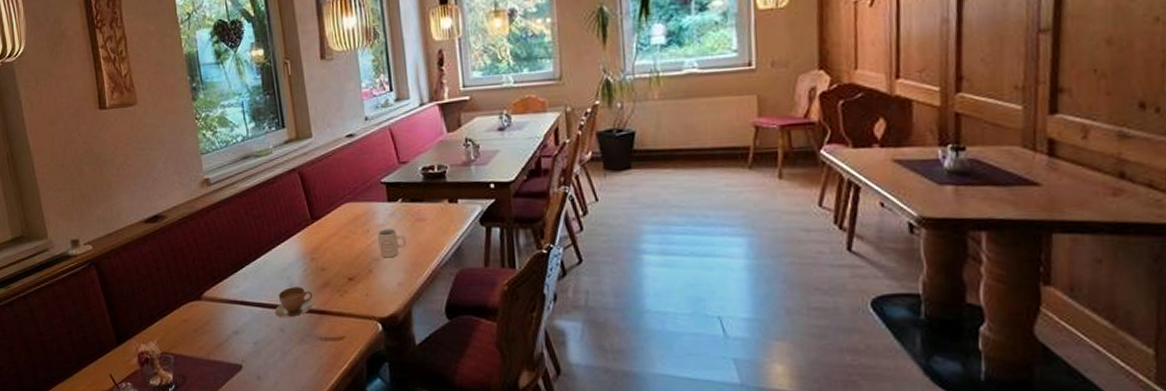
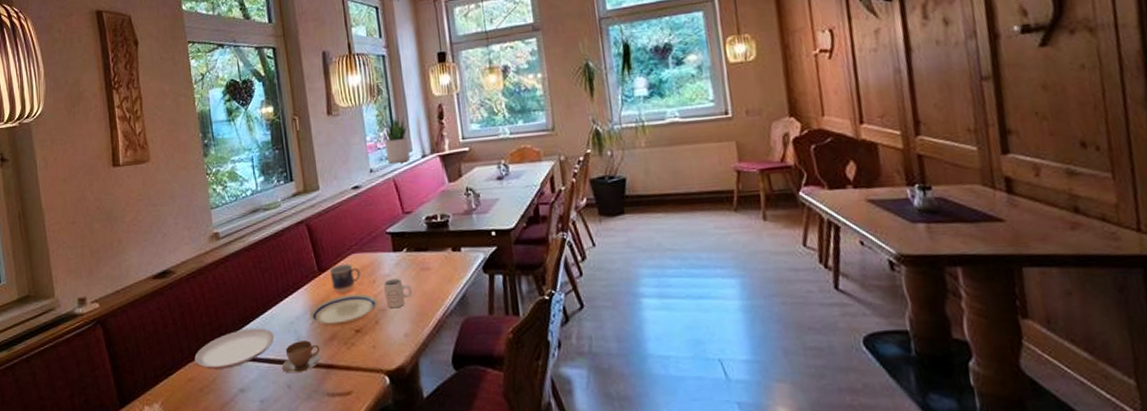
plate: none [188,273,268,312] -> present [194,328,275,369]
plate: none [302,243,371,274] -> present [309,293,378,327]
cup: none [322,213,354,243] -> present [329,264,361,295]
planter: none [379,61,408,113] -> present [383,116,411,165]

